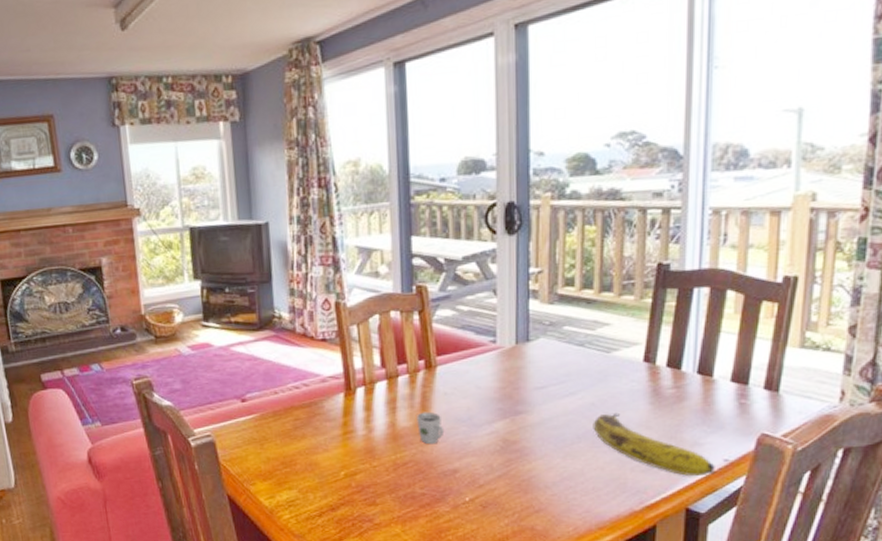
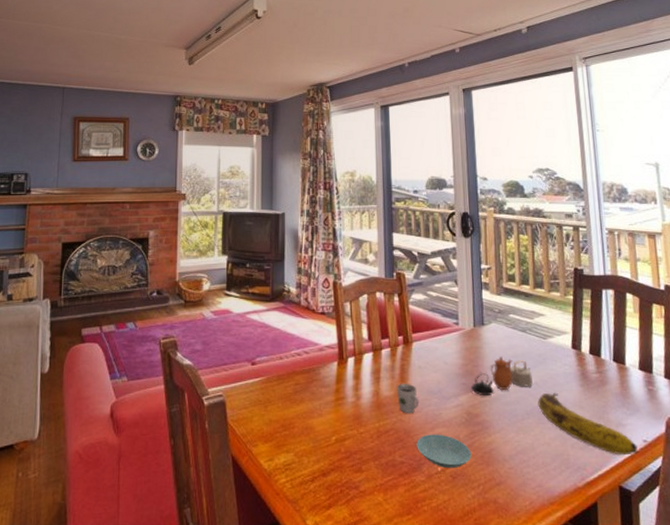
saucer: none [440,463,507,498] -> present [416,434,472,469]
teapot: none [508,376,588,422] -> present [470,356,533,397]

